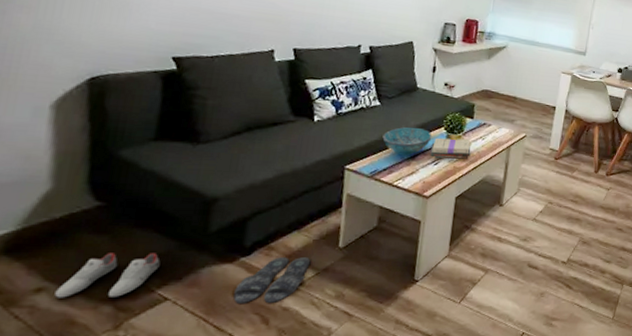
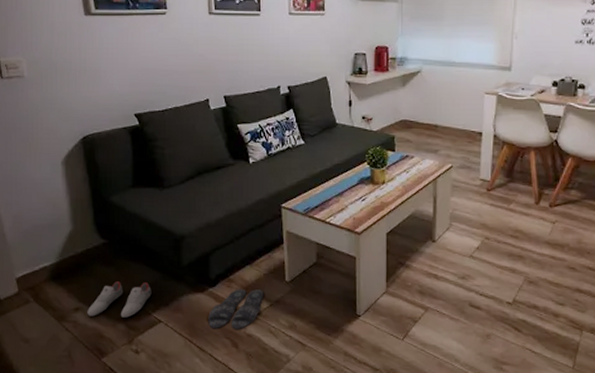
bowl: present [382,126,432,156] -> none [310,163,357,193]
books: present [430,137,471,160] -> none [356,173,396,195]

